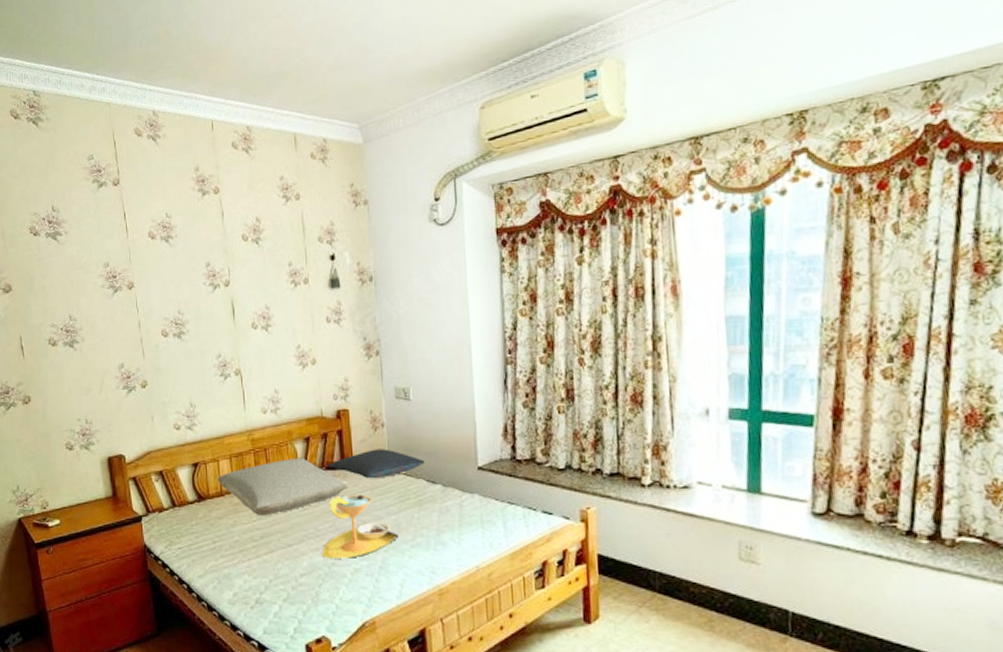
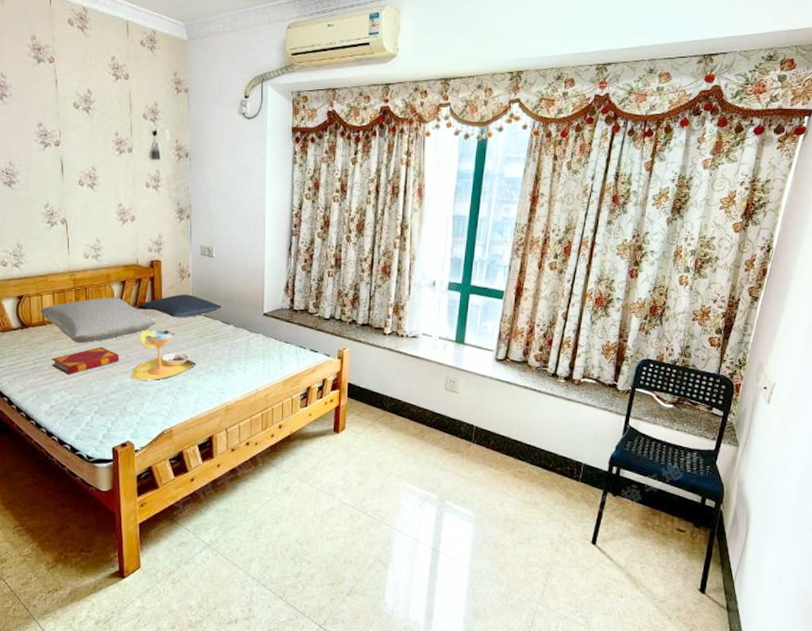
hardback book: none [232,519,307,555] -> present [51,346,119,375]

